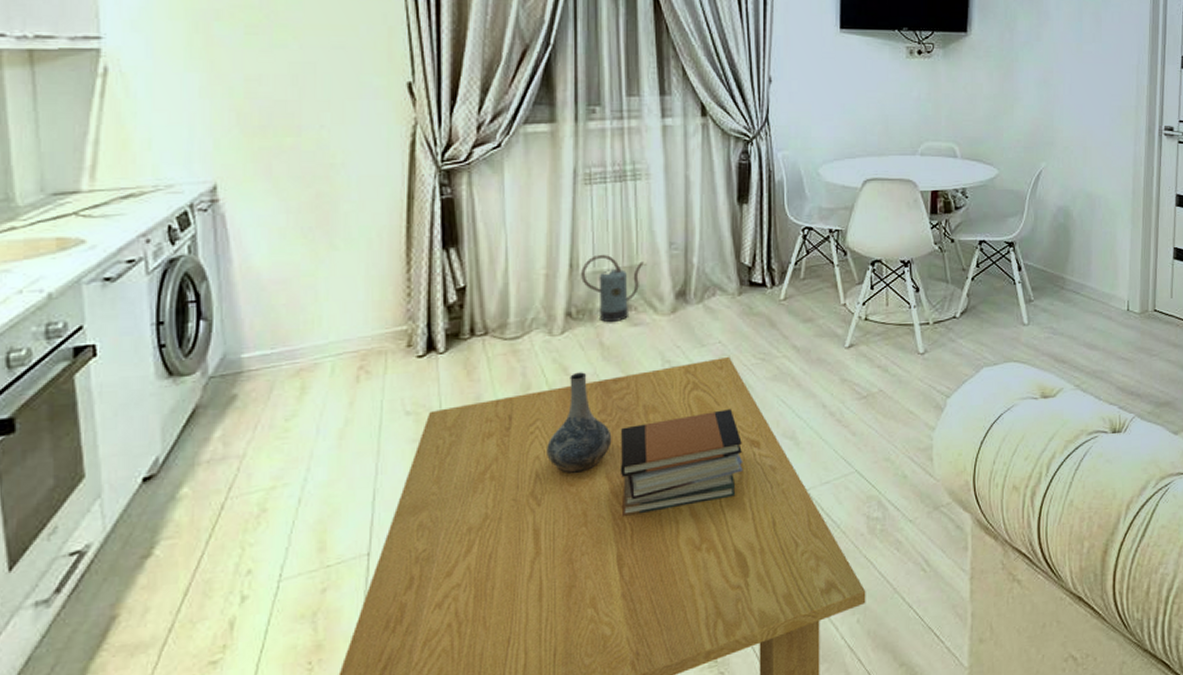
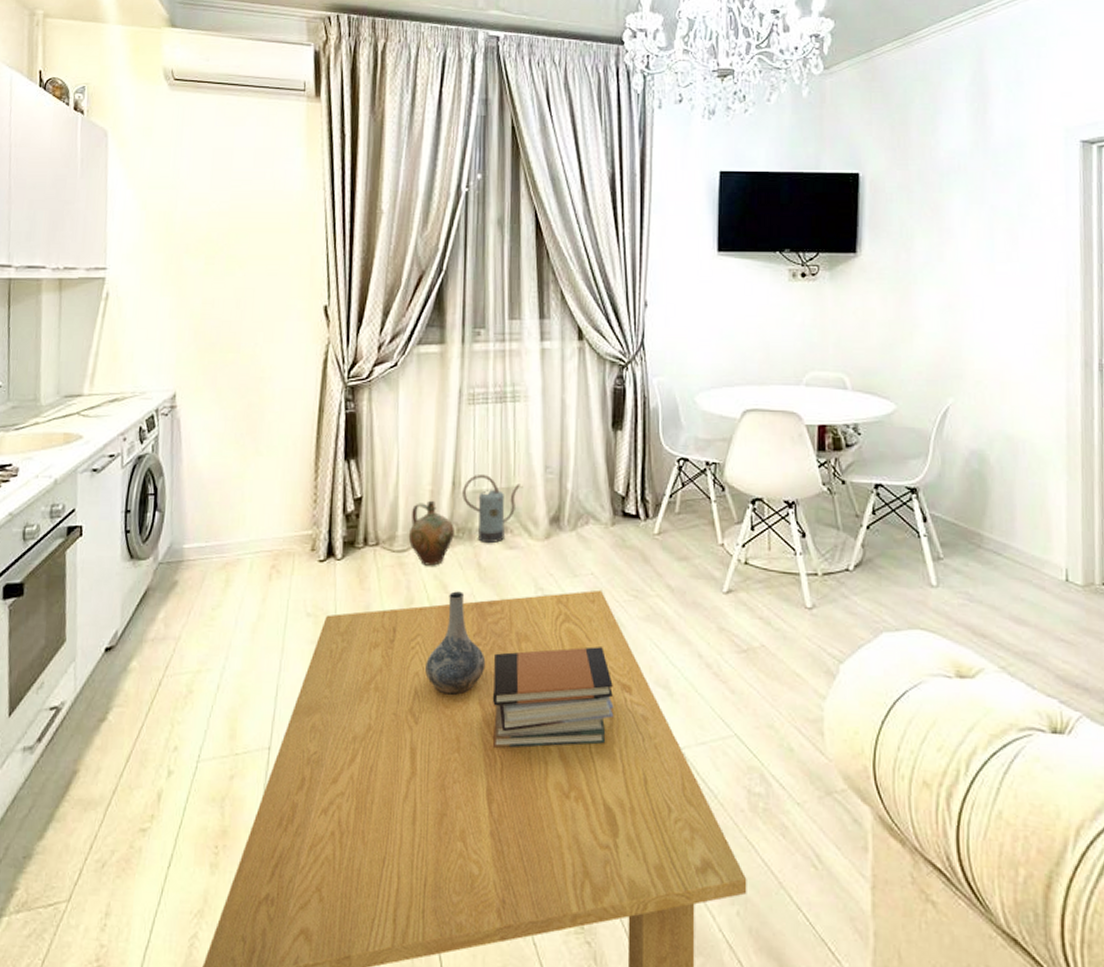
ceramic jug: none [522,284,573,350] -> present [408,500,454,566]

